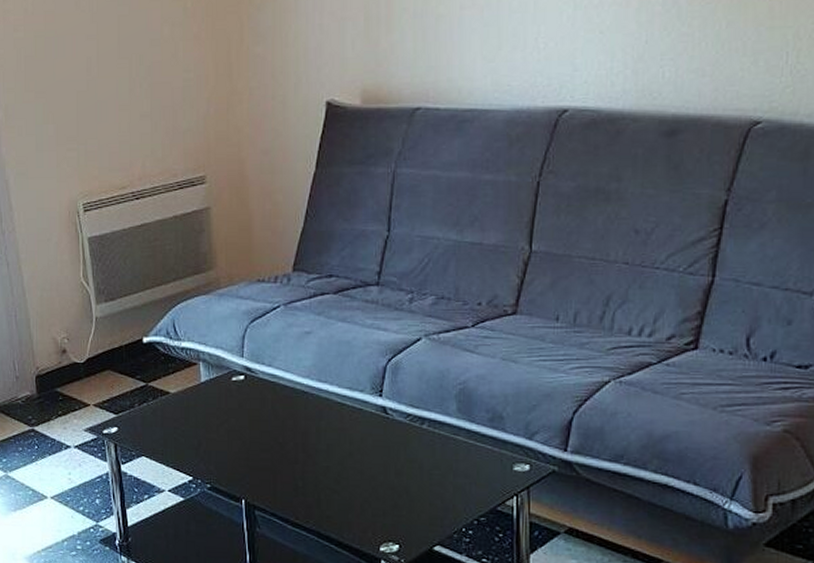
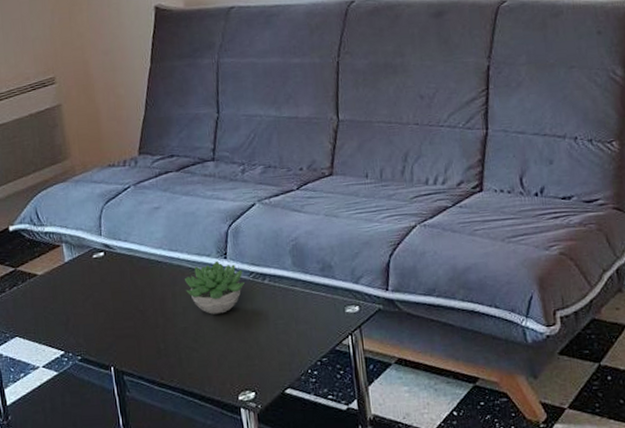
succulent plant: none [332,398,399,456] -> present [185,261,245,315]

